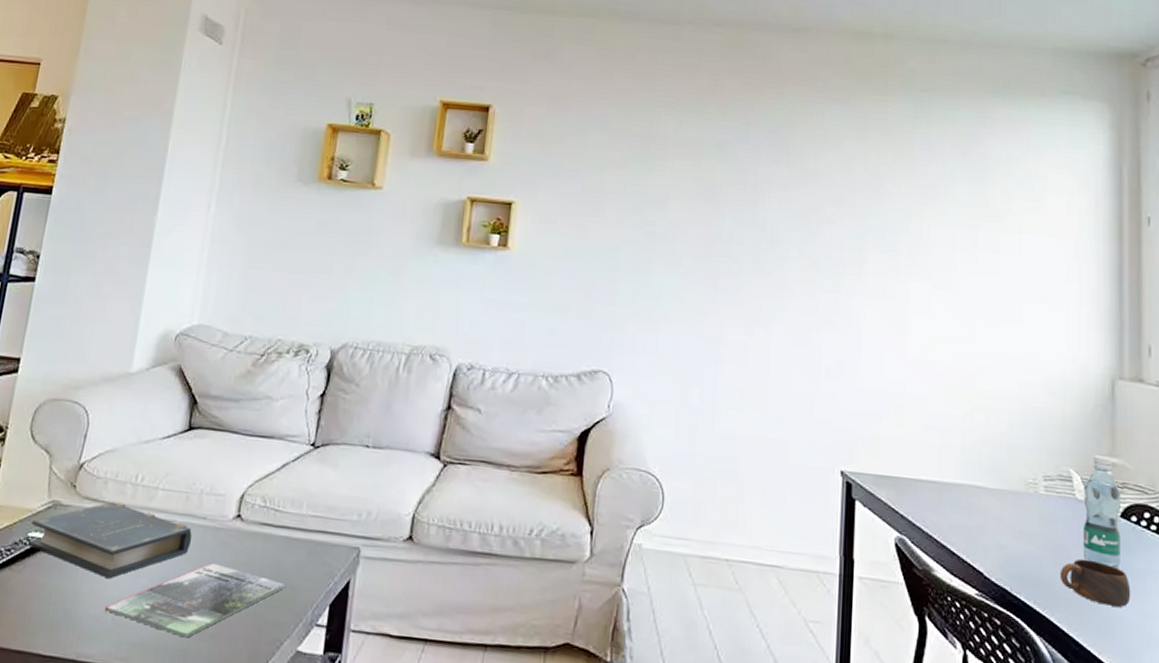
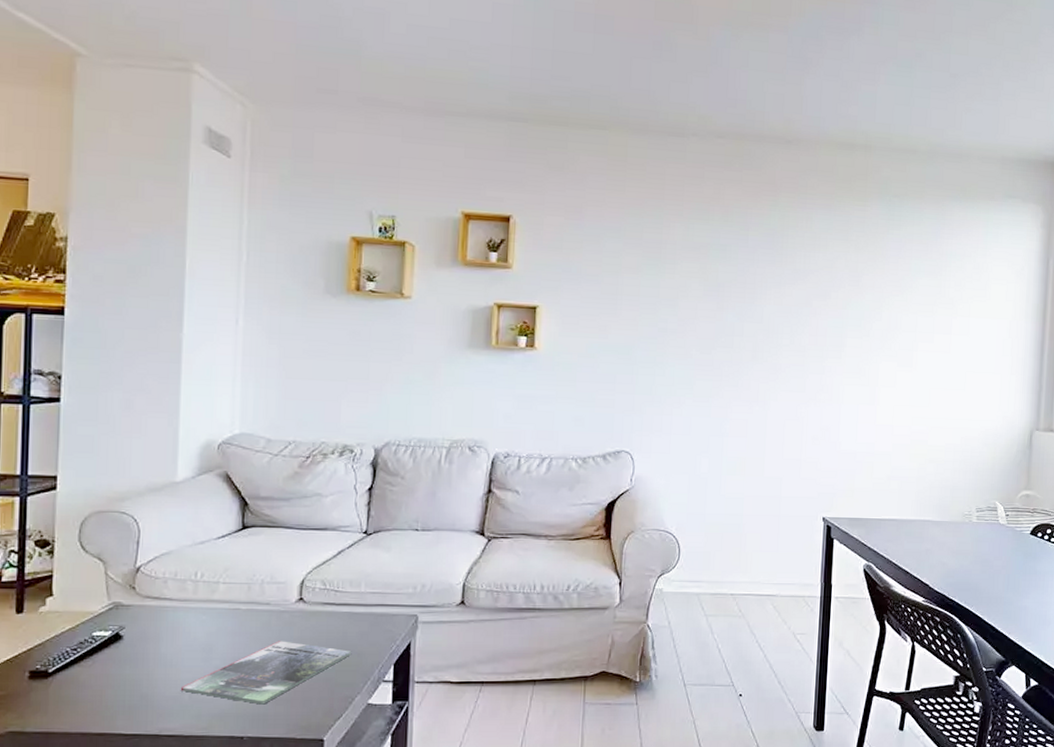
book: present [28,501,192,579] -> none [94,598,258,664]
cup: present [1059,558,1131,607] -> none [984,567,1034,599]
bottle: present [1083,455,1120,569] -> none [1002,490,1031,572]

